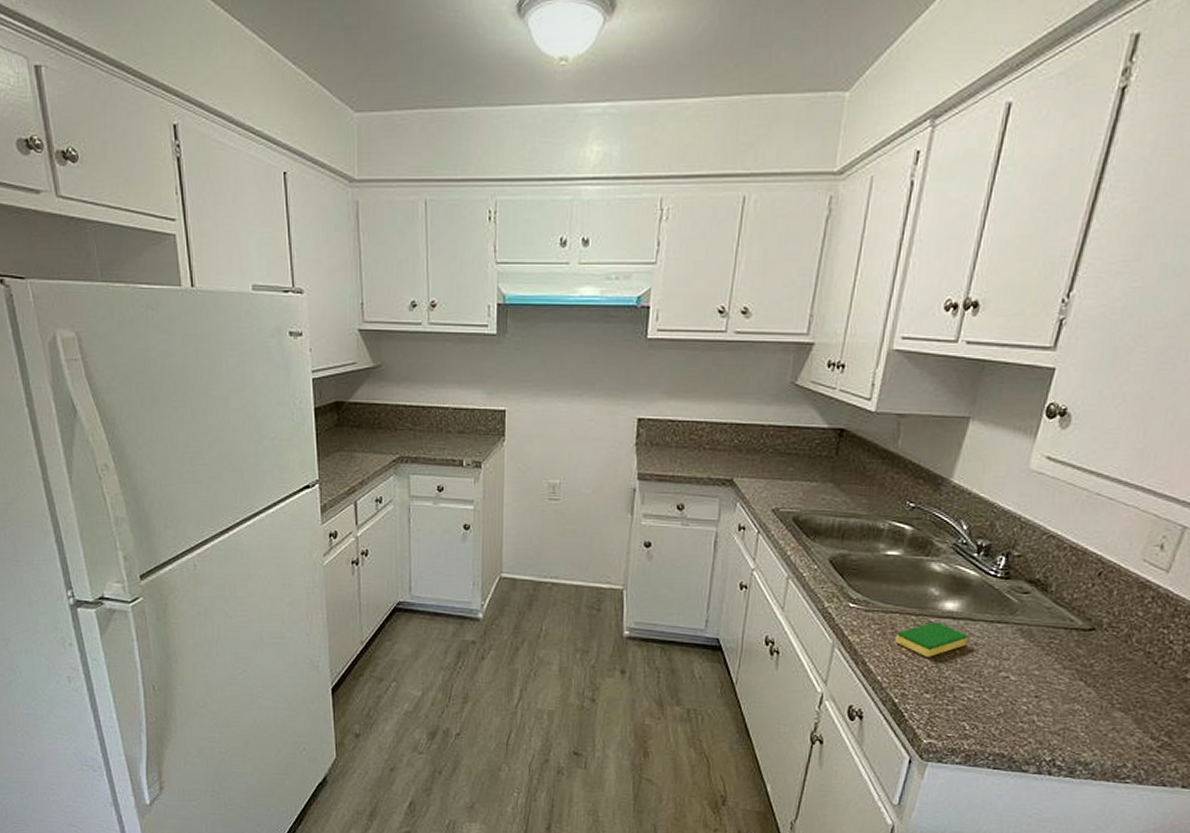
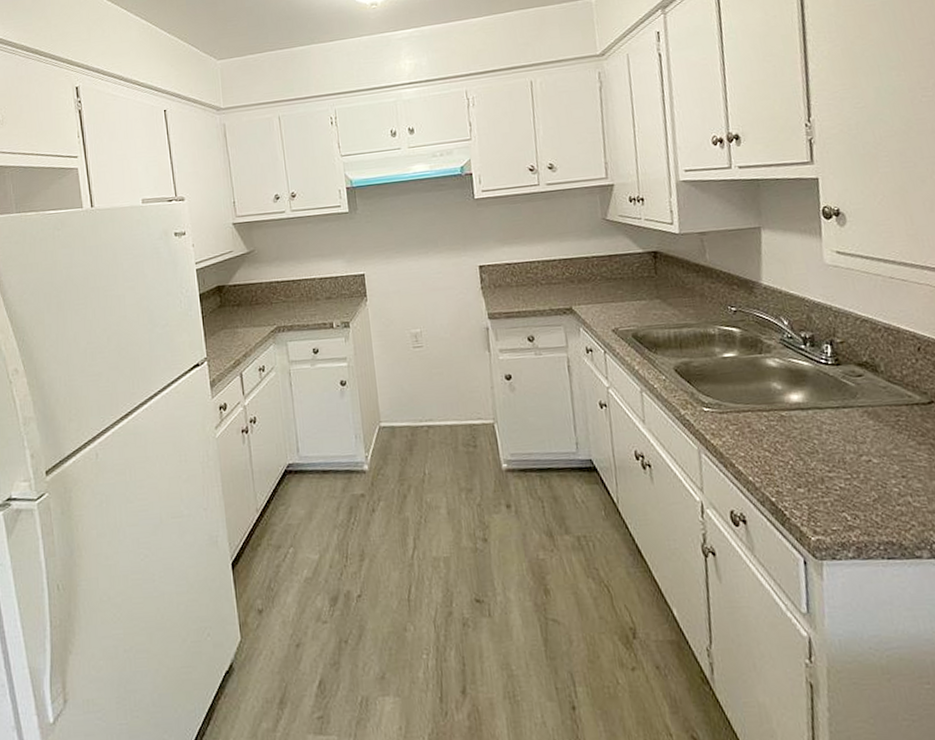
dish sponge: present [894,621,968,657] -> none [754,414,822,451]

